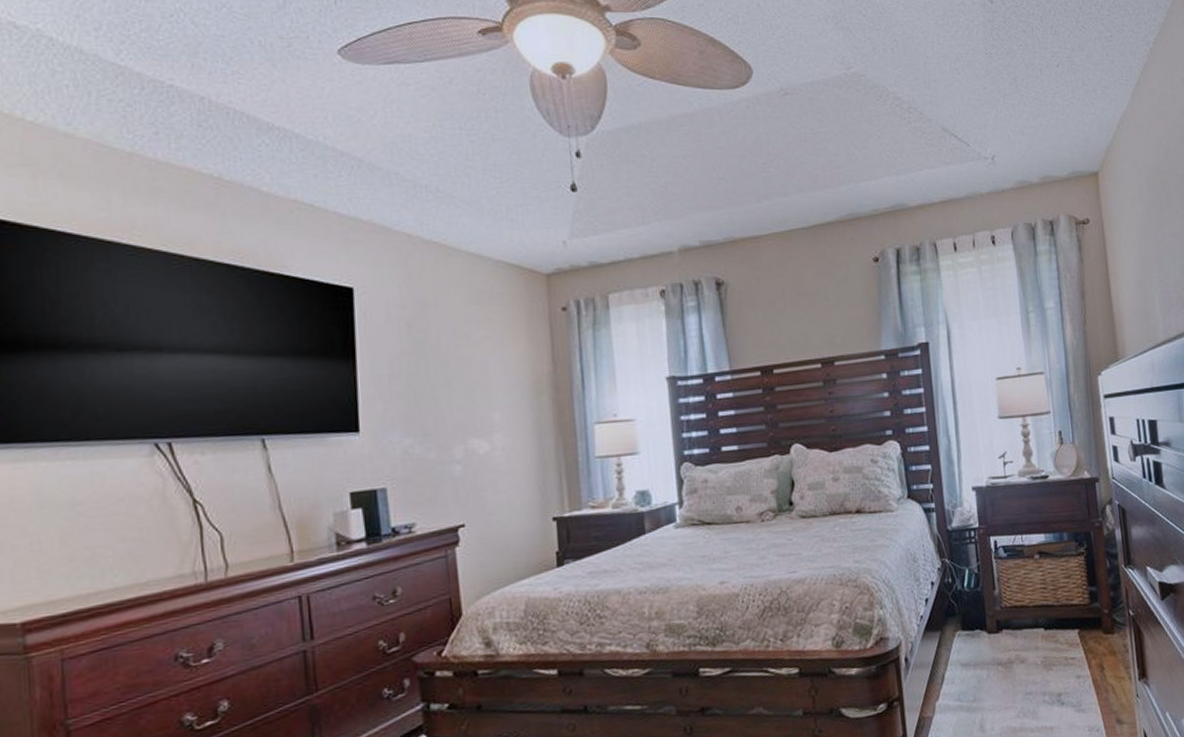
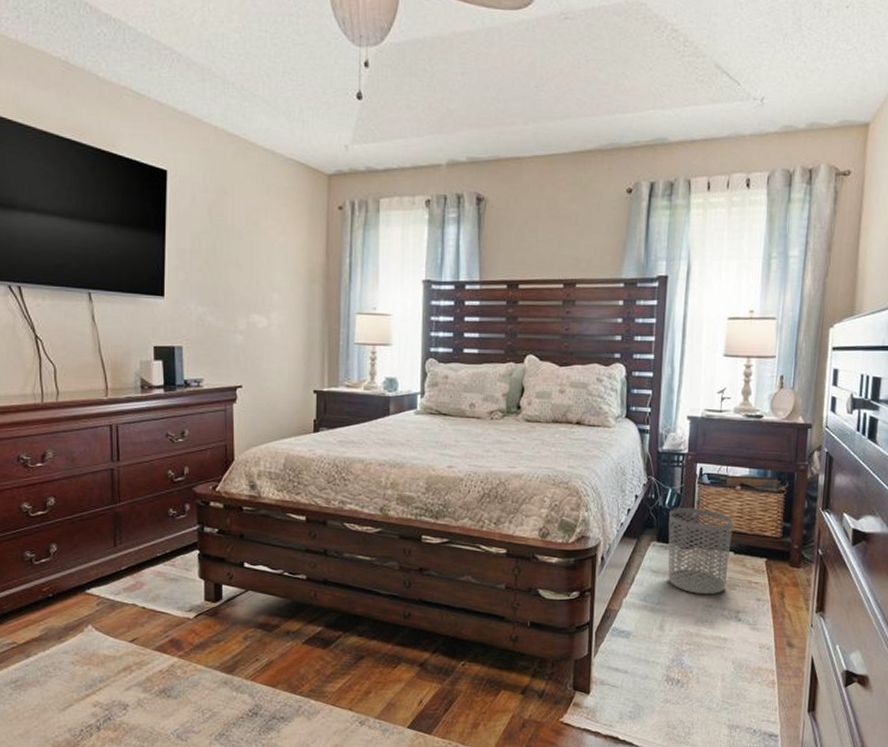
waste bin: none [970,585,1042,683] -> present [668,508,734,595]

